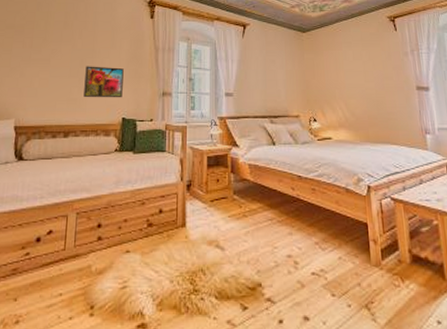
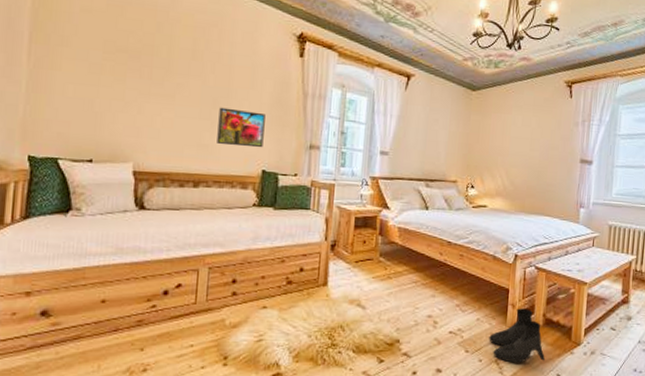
boots: none [354,244,420,308] -> present [489,308,545,363]

